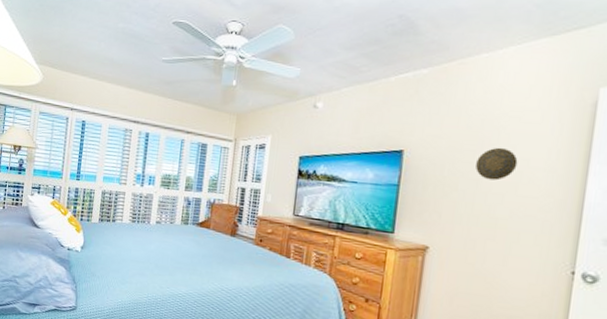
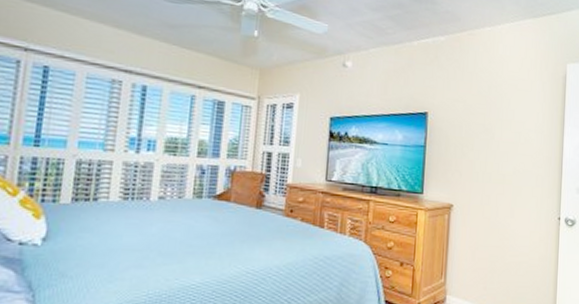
decorative plate: present [475,147,518,181] -> none [486,111,517,141]

